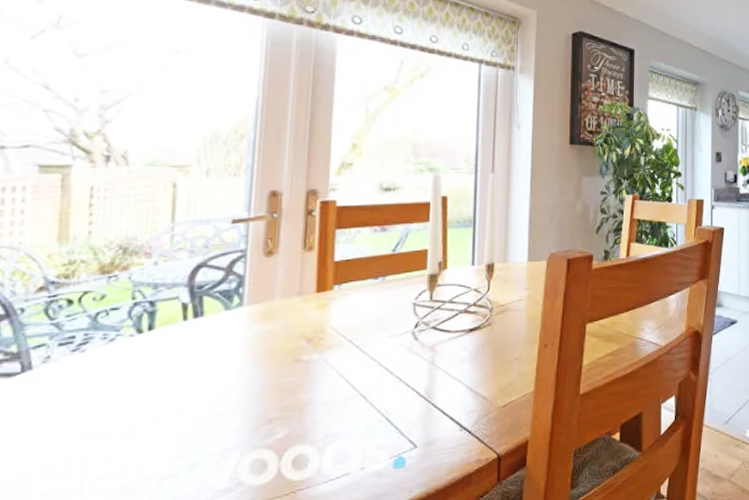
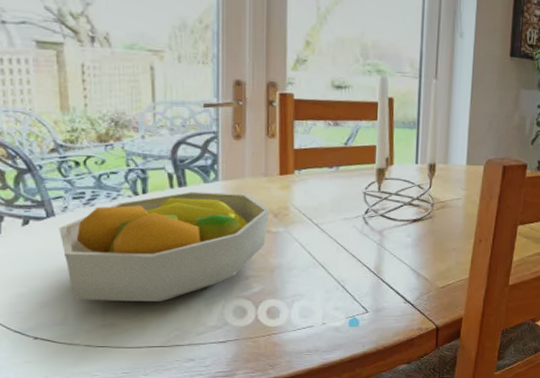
fruit bowl: none [35,318,302,476] -> present [59,191,269,302]

